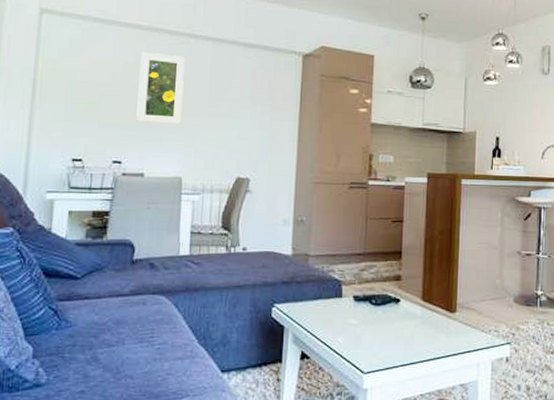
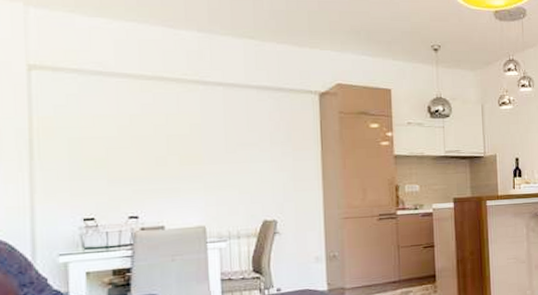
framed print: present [136,51,185,124] -> none [147,102,199,174]

